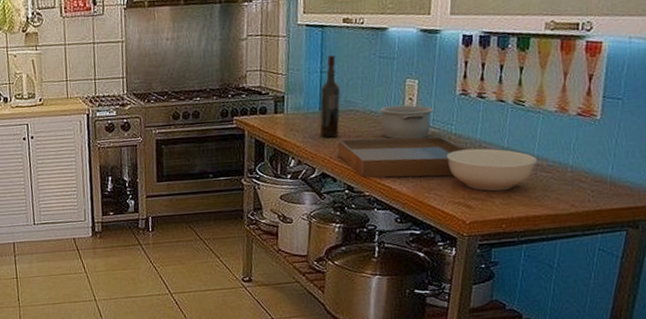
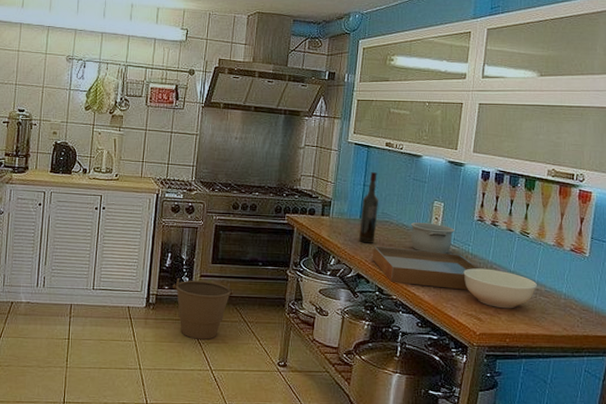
bucket: none [118,200,186,264] -> present [173,278,234,339]

